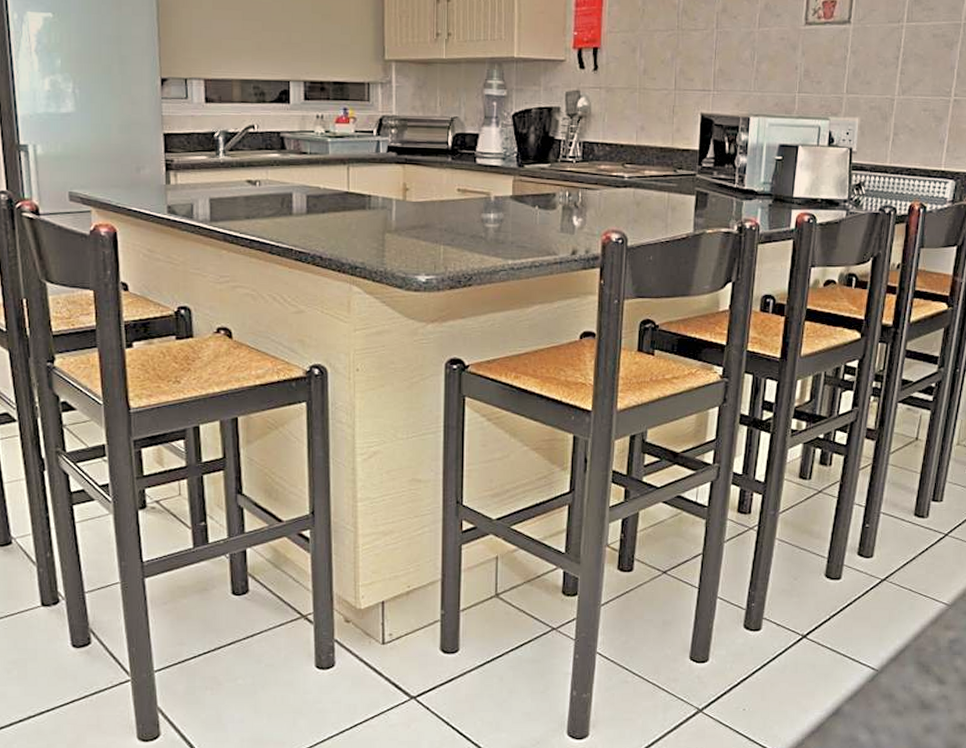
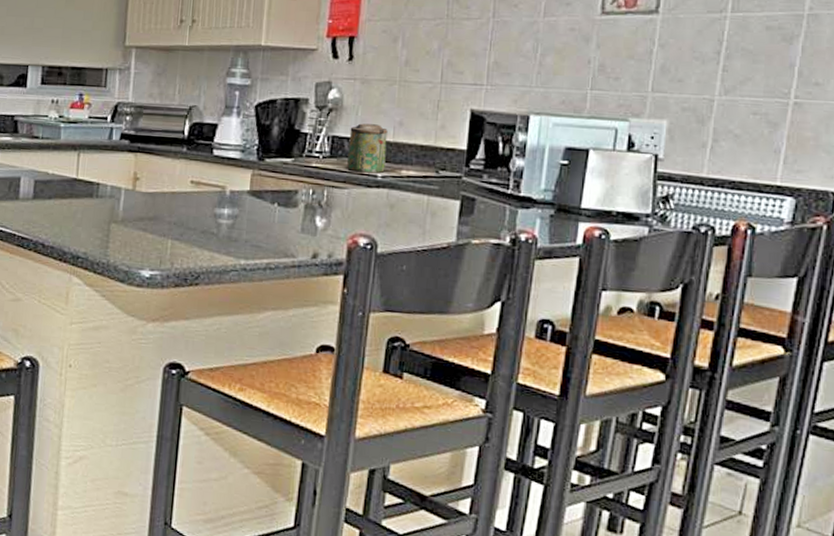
canister: none [598,129,631,176] -> present [347,123,388,175]

